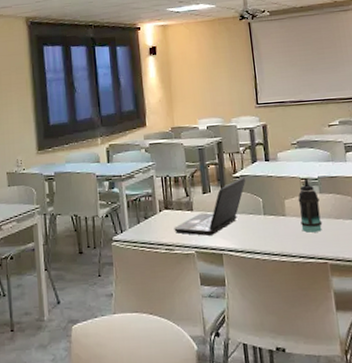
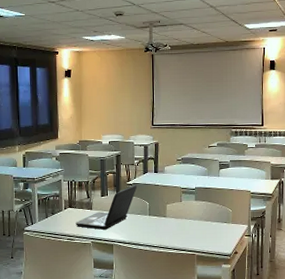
bottle: present [298,178,323,233] -> none [177,188,195,231]

